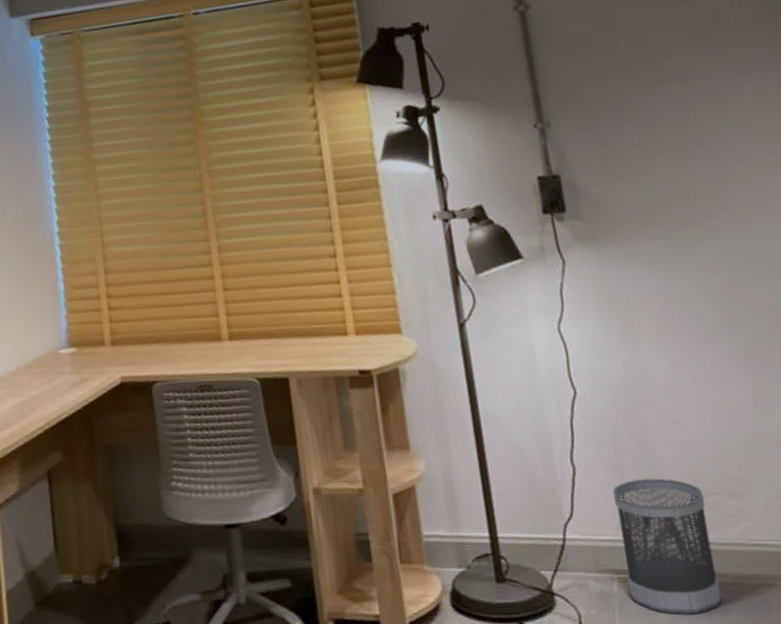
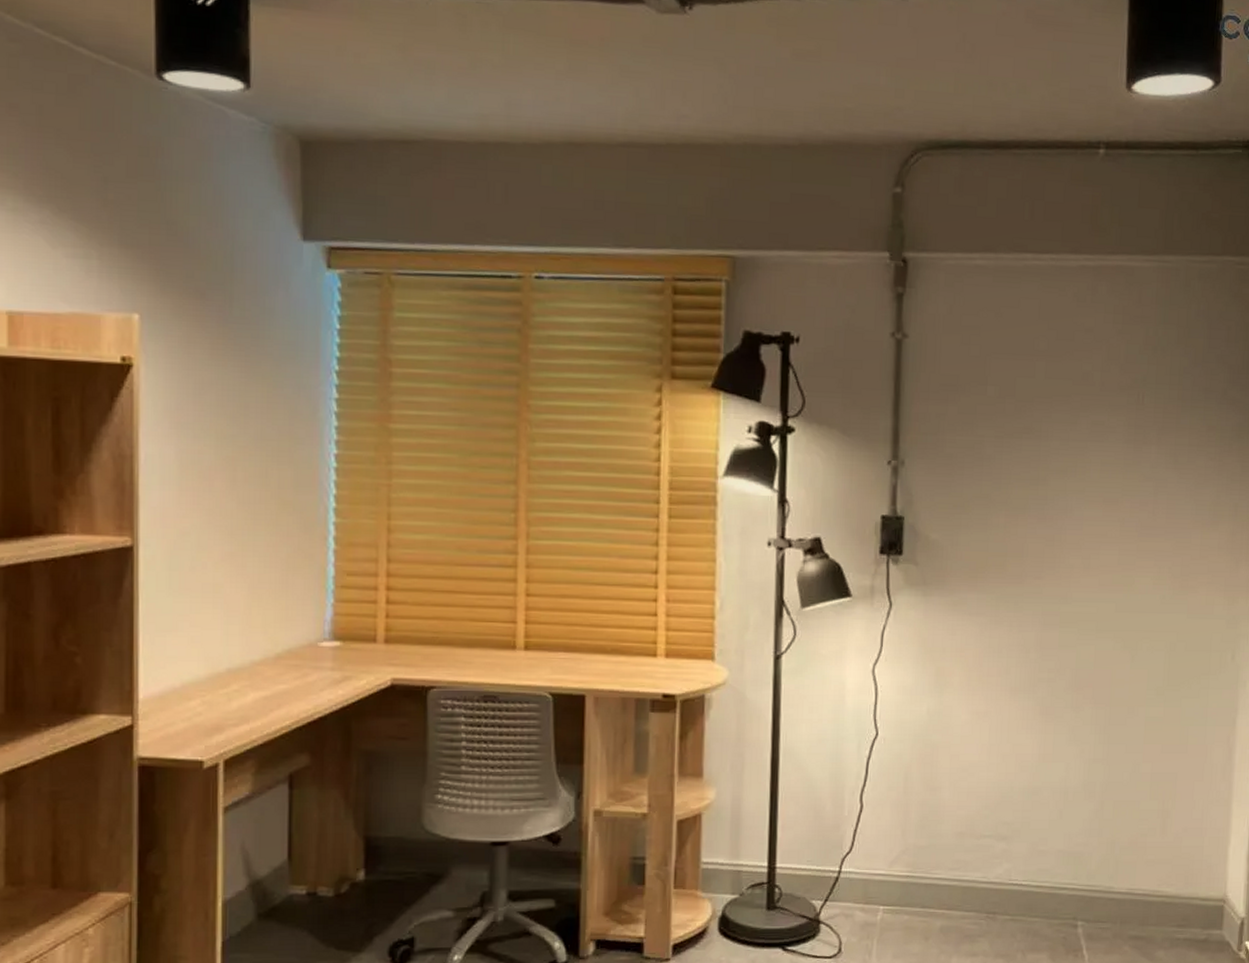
wastebasket: present [613,478,722,614] -> none [891,820,976,944]

